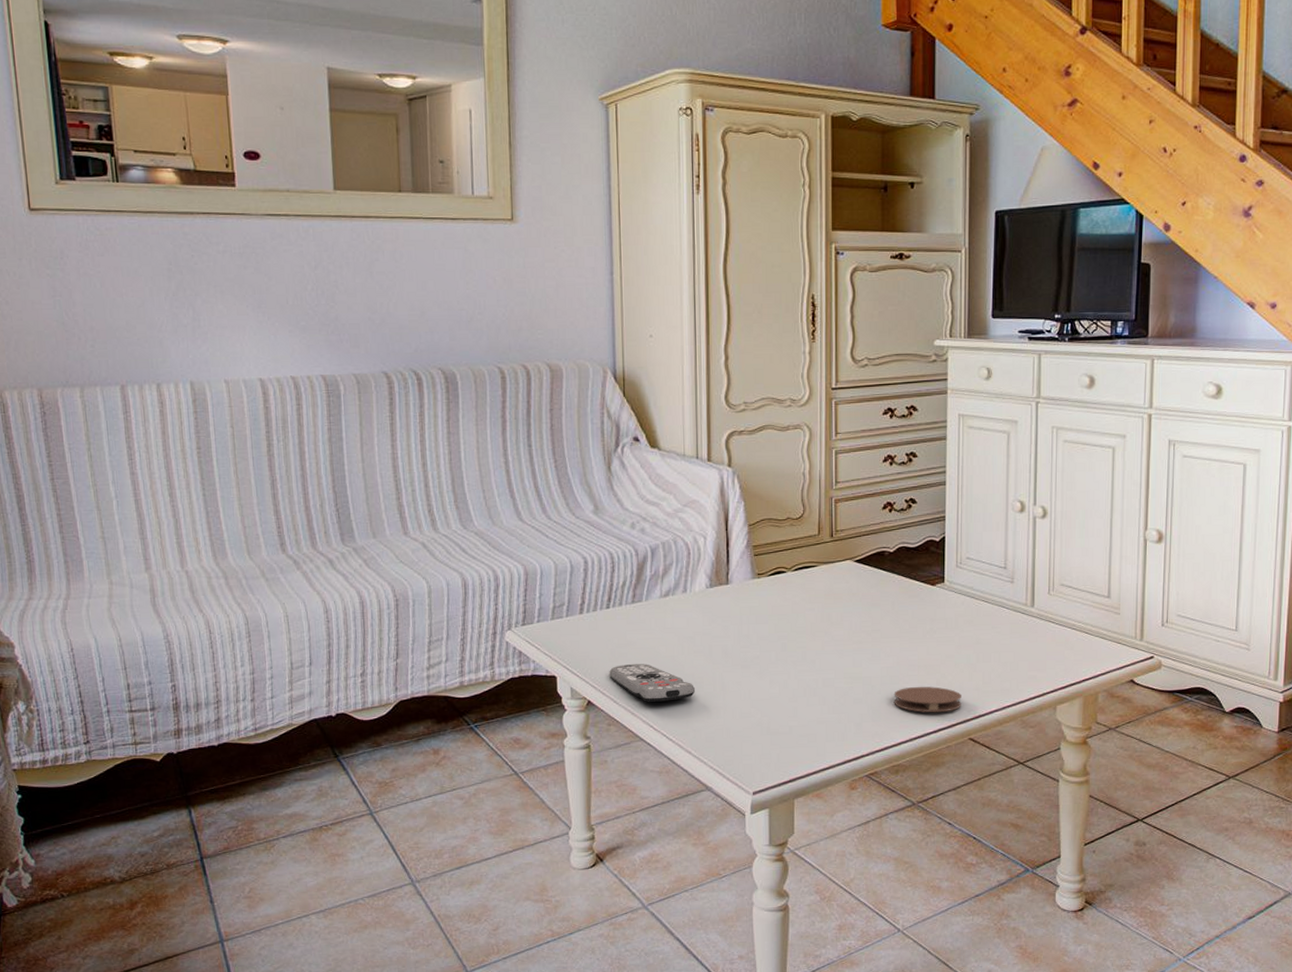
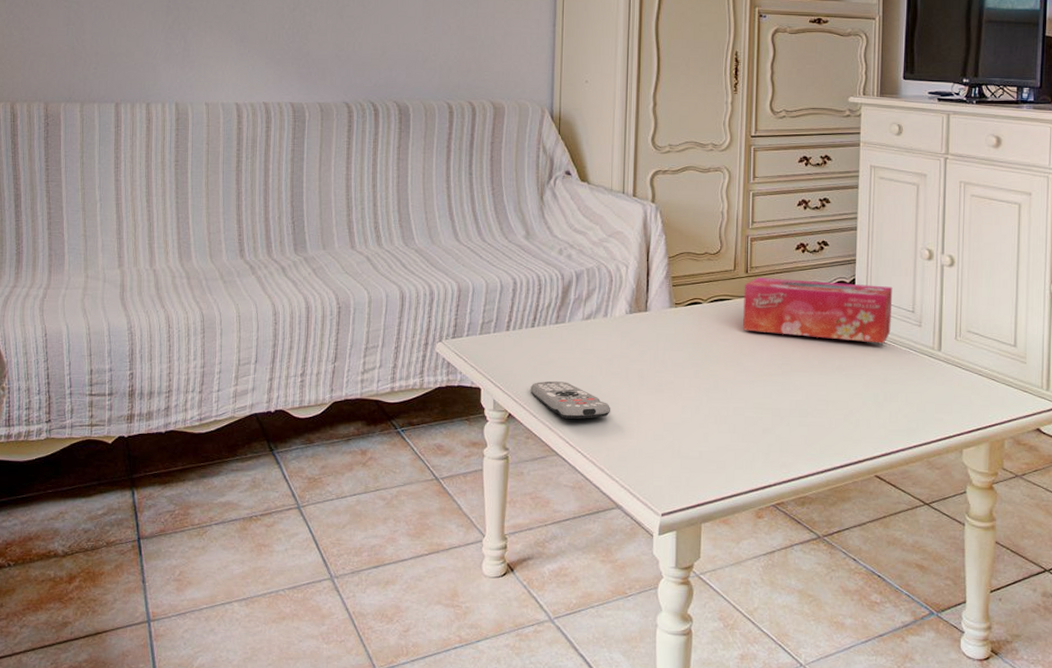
tissue box: none [829,541,984,603] -> present [743,277,893,344]
coaster: present [894,686,961,713] -> none [802,420,868,448]

